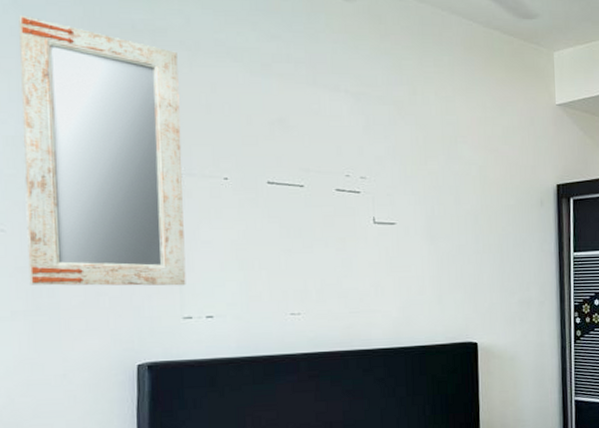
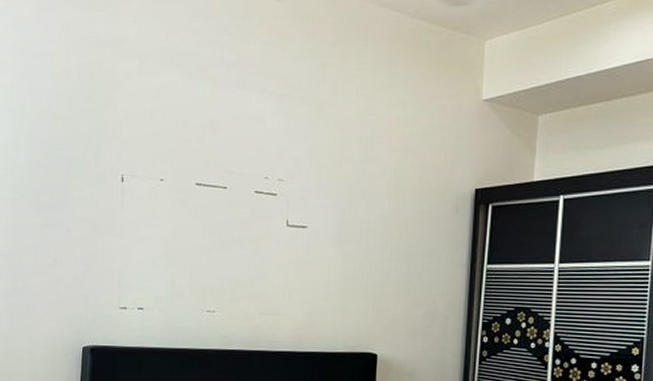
home mirror: present [18,15,186,286] -> none [10,35,130,279]

